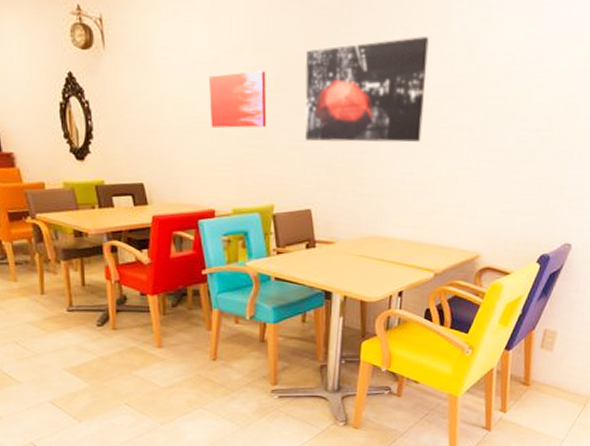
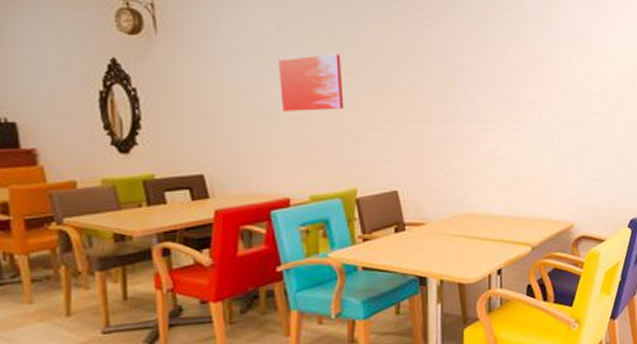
wall art: present [304,36,429,143] -> none [382,21,504,120]

